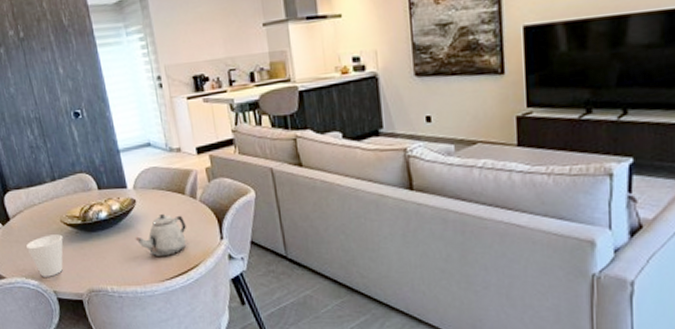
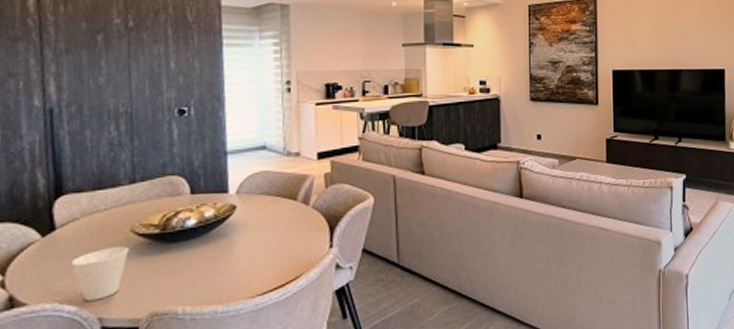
teapot: present [135,214,187,257] -> none [227,222,292,270]

